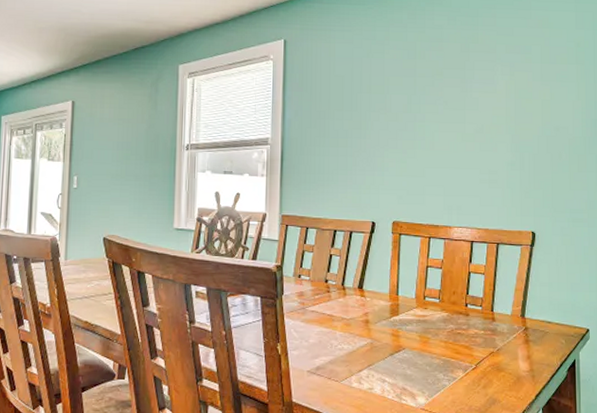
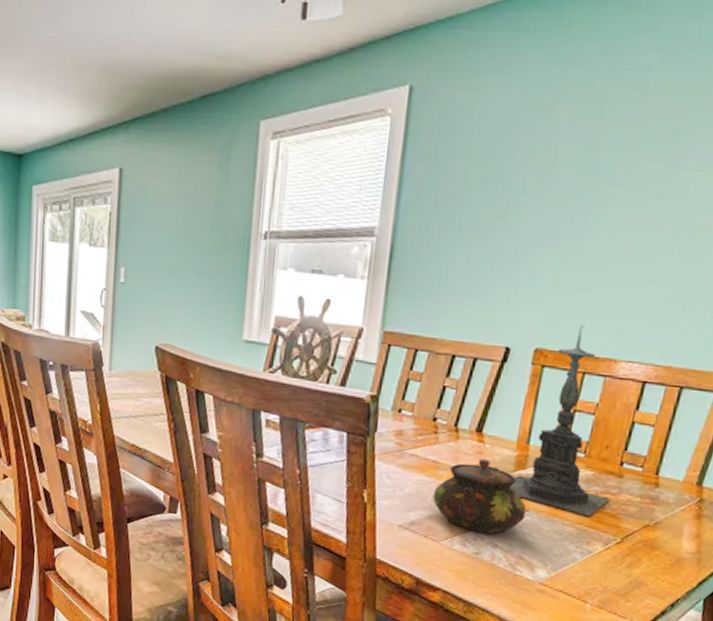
teapot: none [332,309,403,370] -> present [433,458,526,534]
candle holder: none [389,203,462,350] -> present [510,326,609,517]

